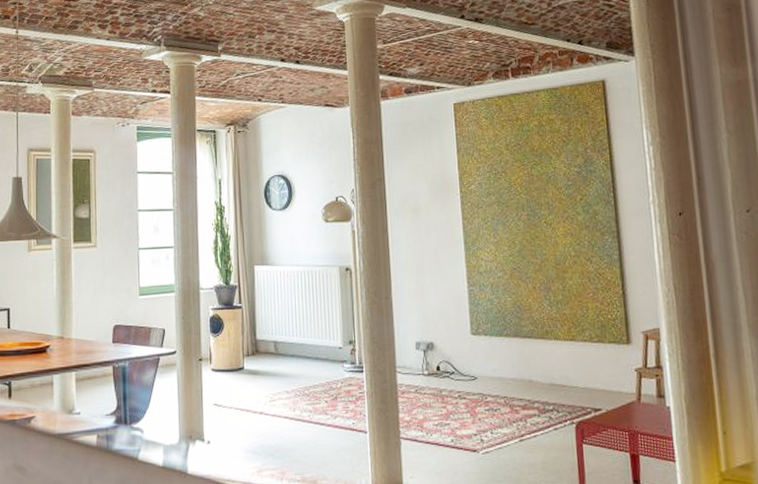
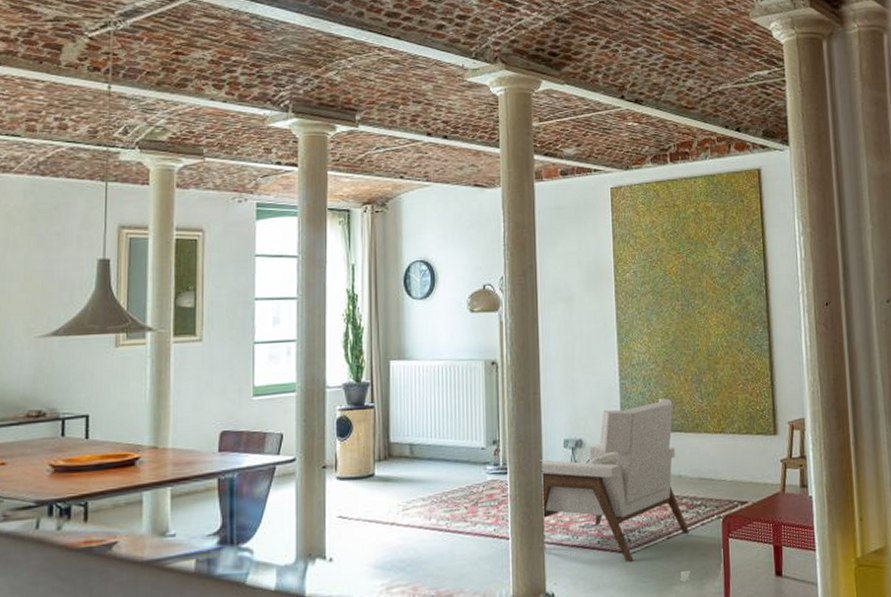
armchair: none [393,304,542,461] -> present [540,398,689,562]

